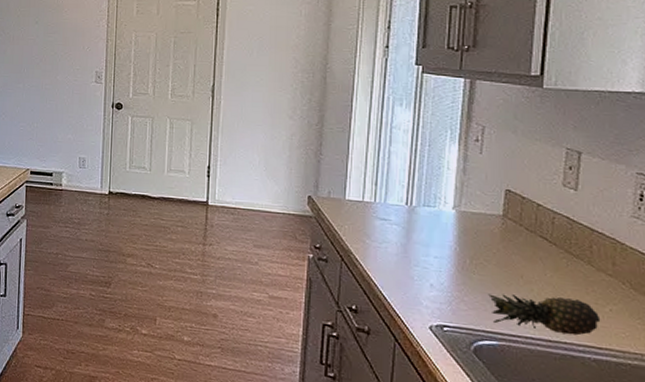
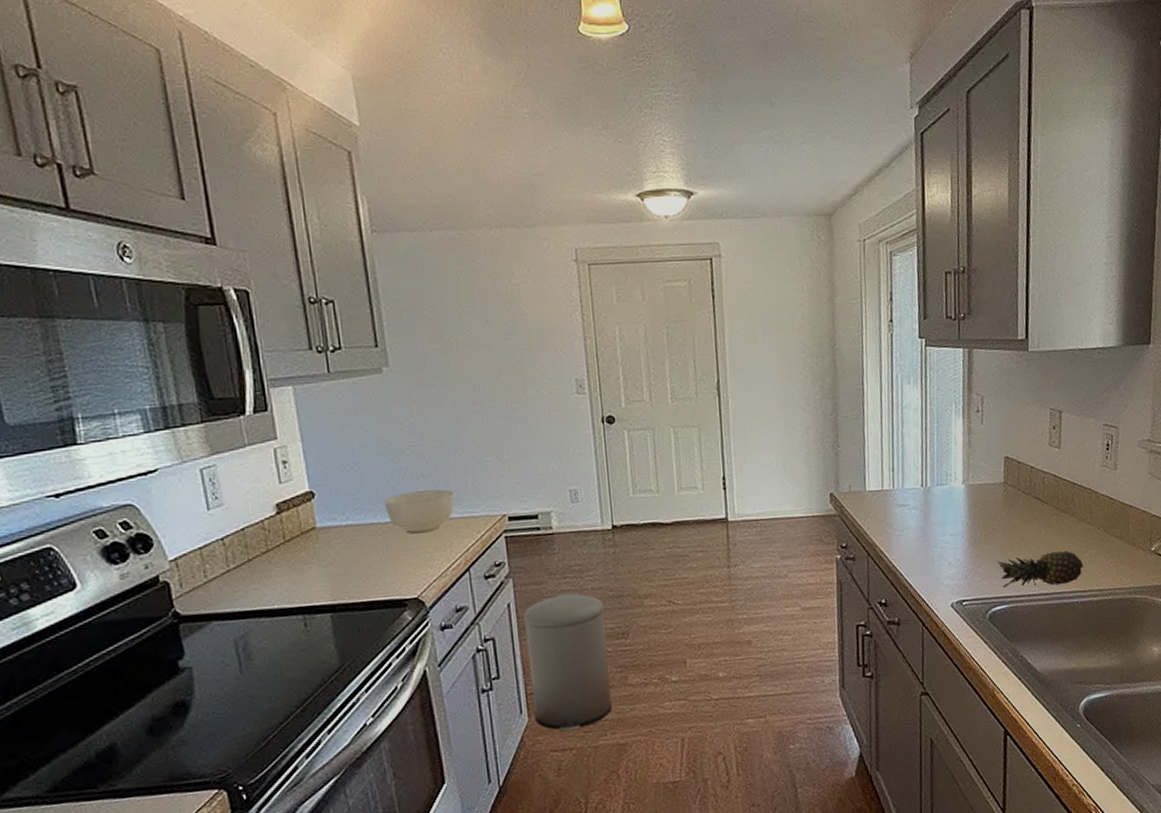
pedal bin: none [27,239,94,355] -> present [524,593,612,732]

